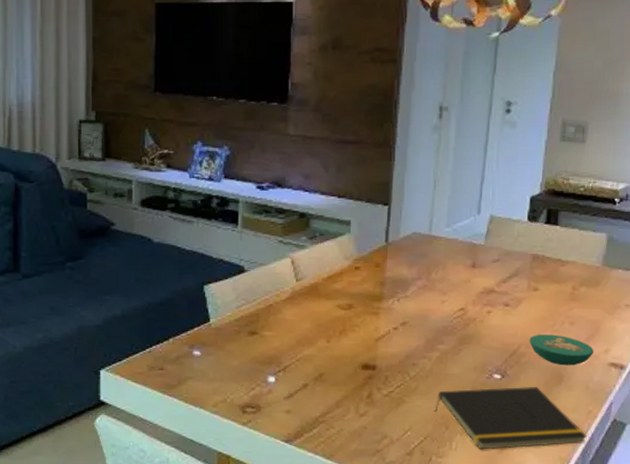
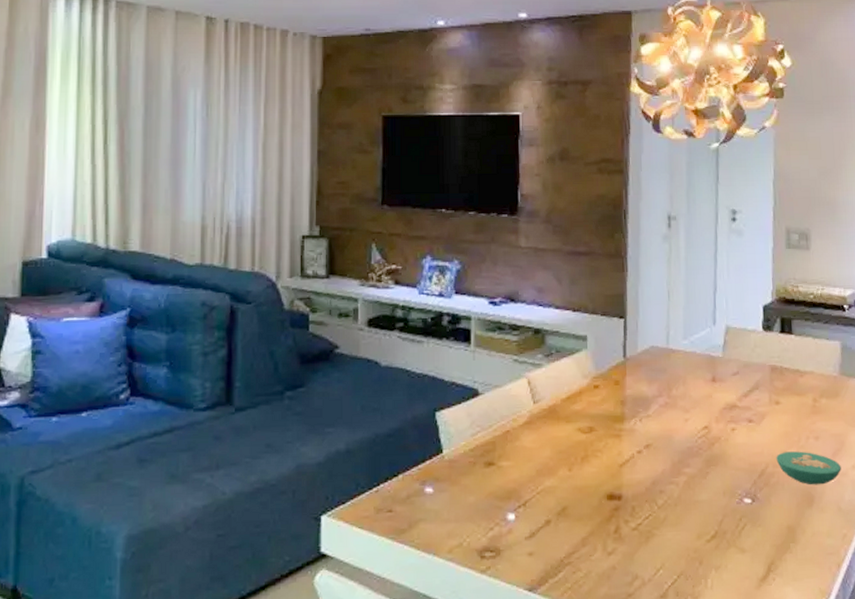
notepad: present [434,387,587,450] -> none [686,510,845,586]

